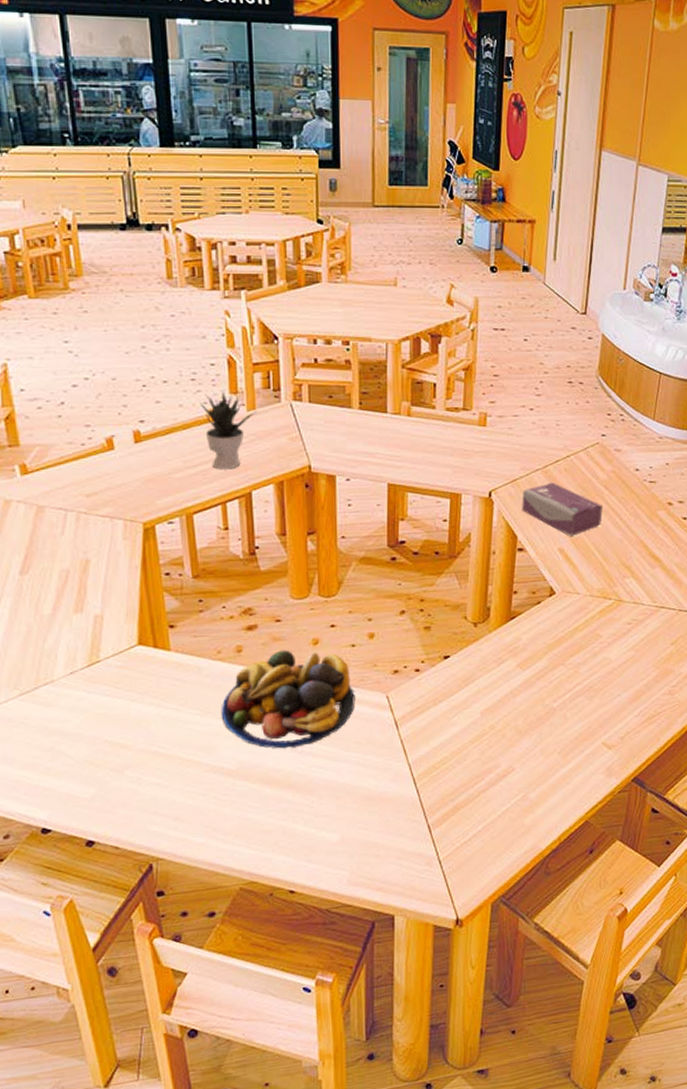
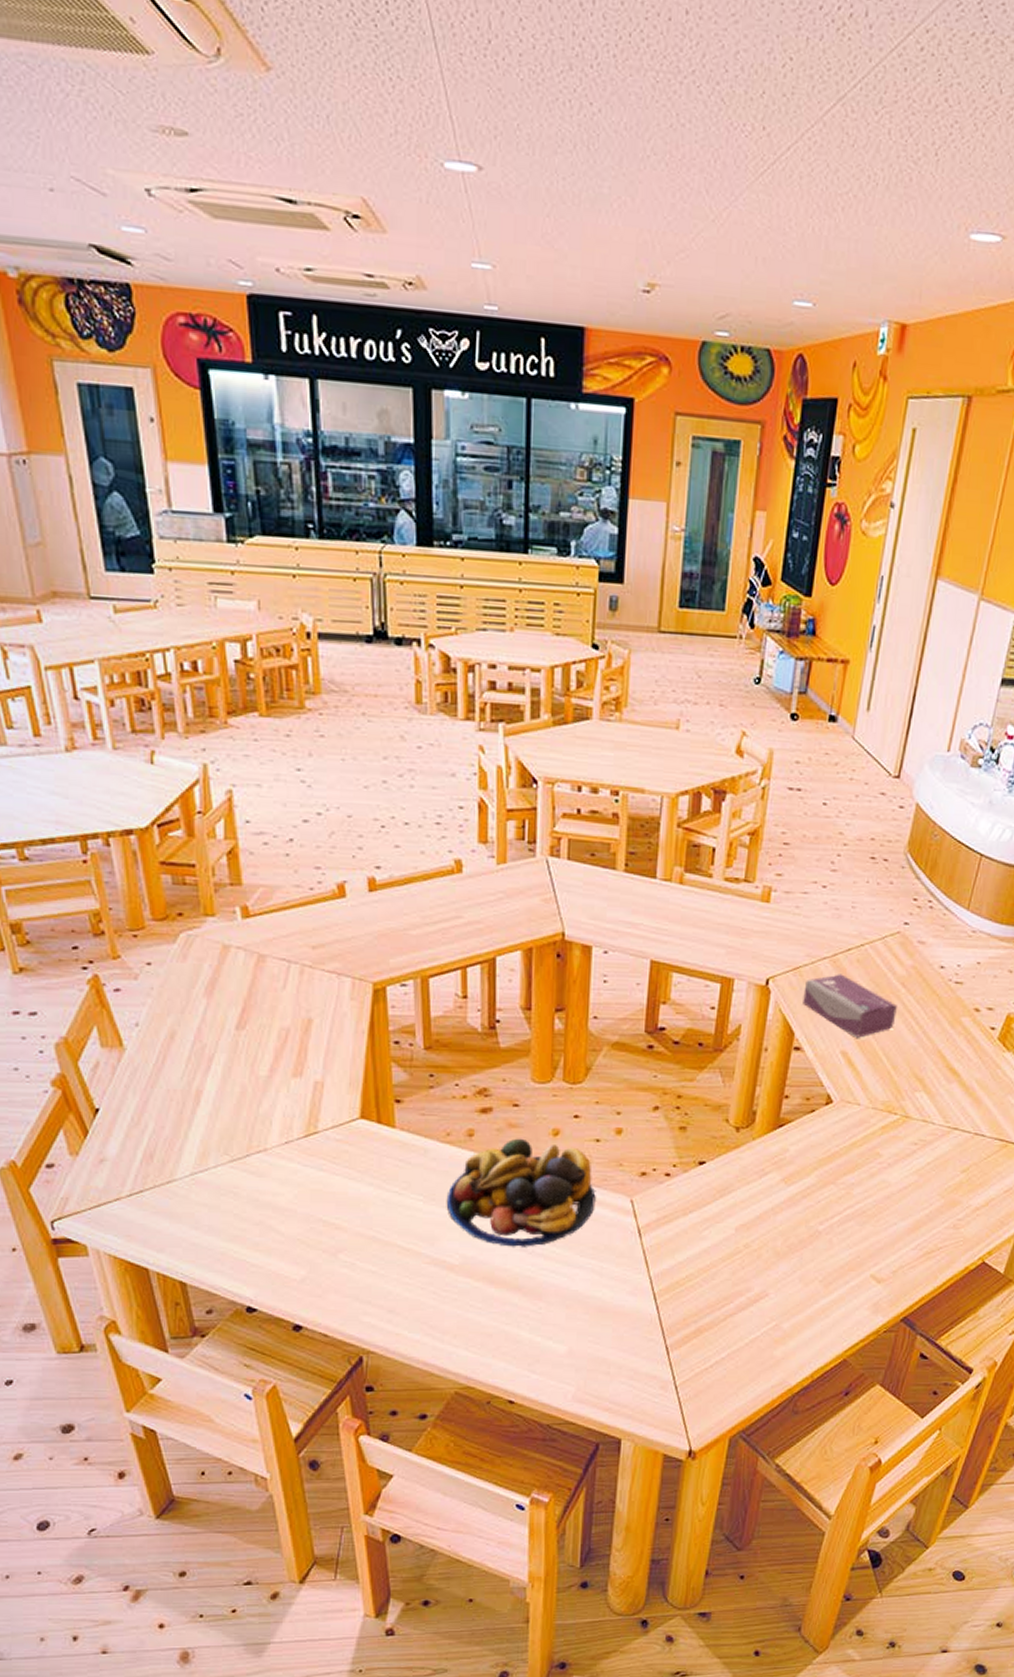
potted plant: present [199,390,257,470] -> none [444,837,508,930]

